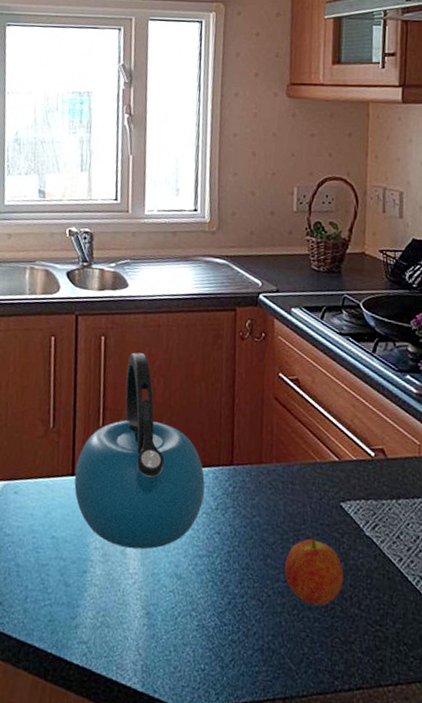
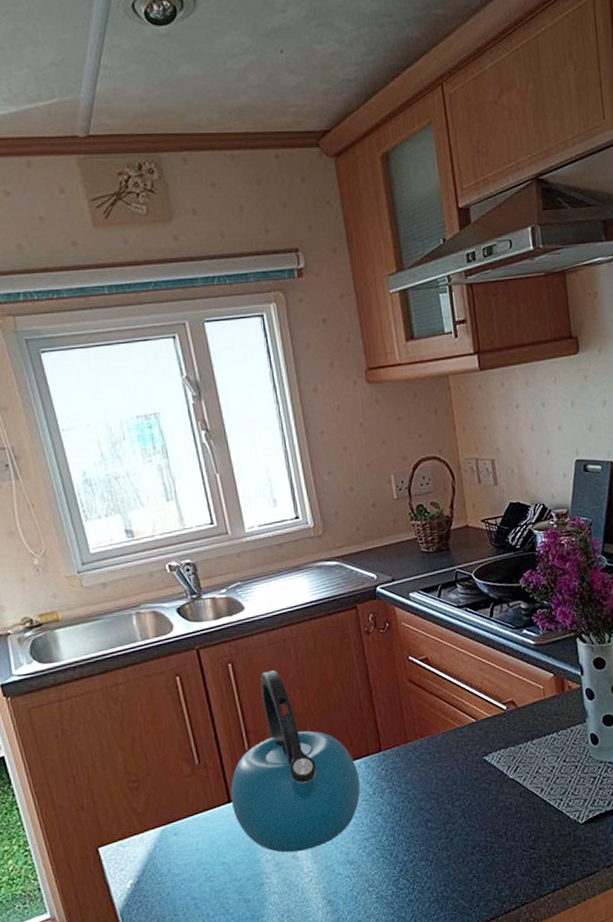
fruit: present [284,535,344,606] -> none [444,791,497,850]

